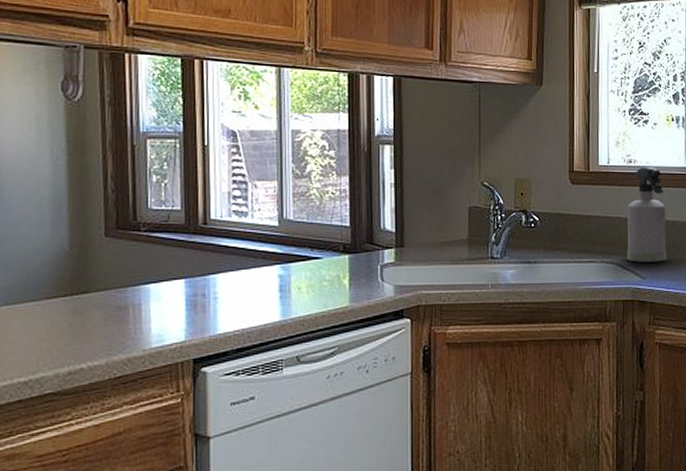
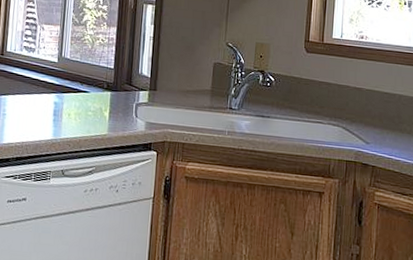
spray bottle: present [626,167,667,262] -> none [352,43,393,131]

